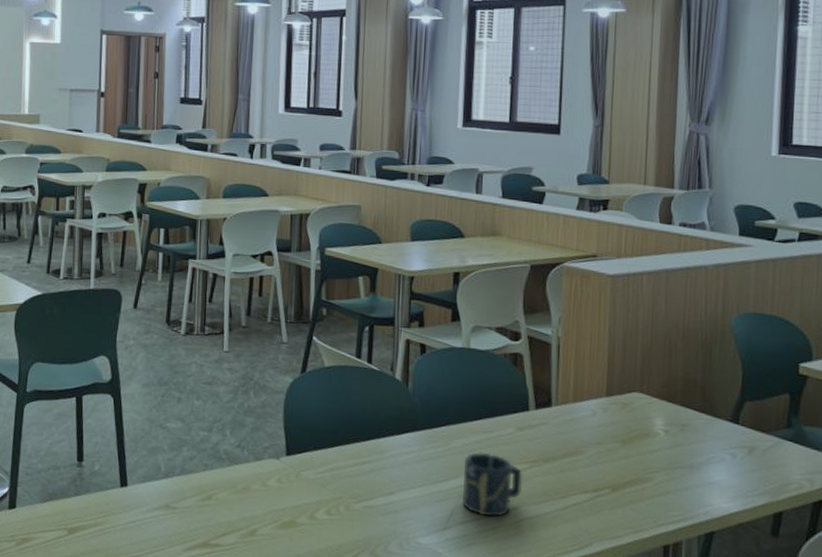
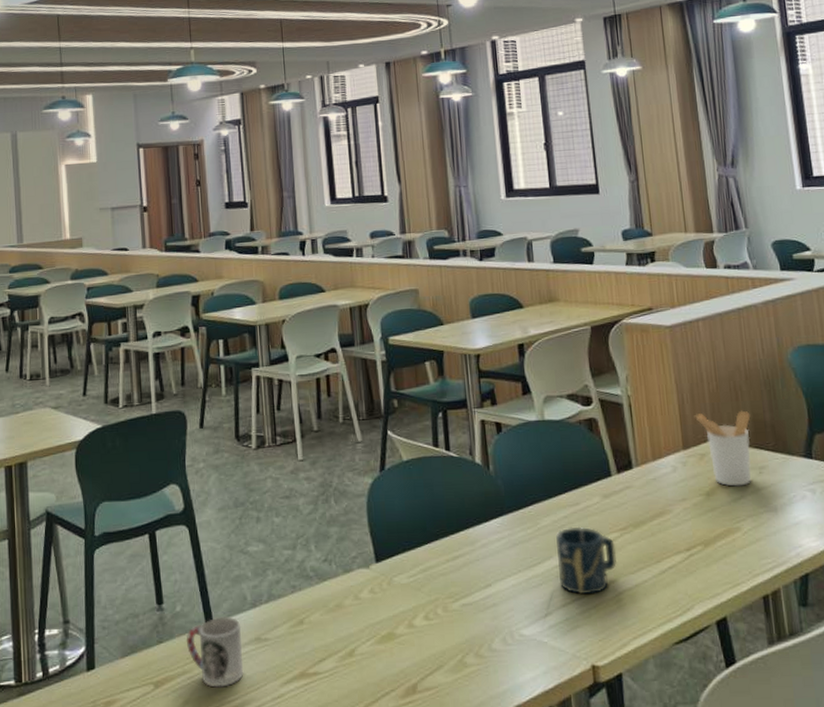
cup: none [100,481,153,543] -> present [186,616,244,688]
utensil holder: none [622,364,682,440] -> present [694,410,752,487]

